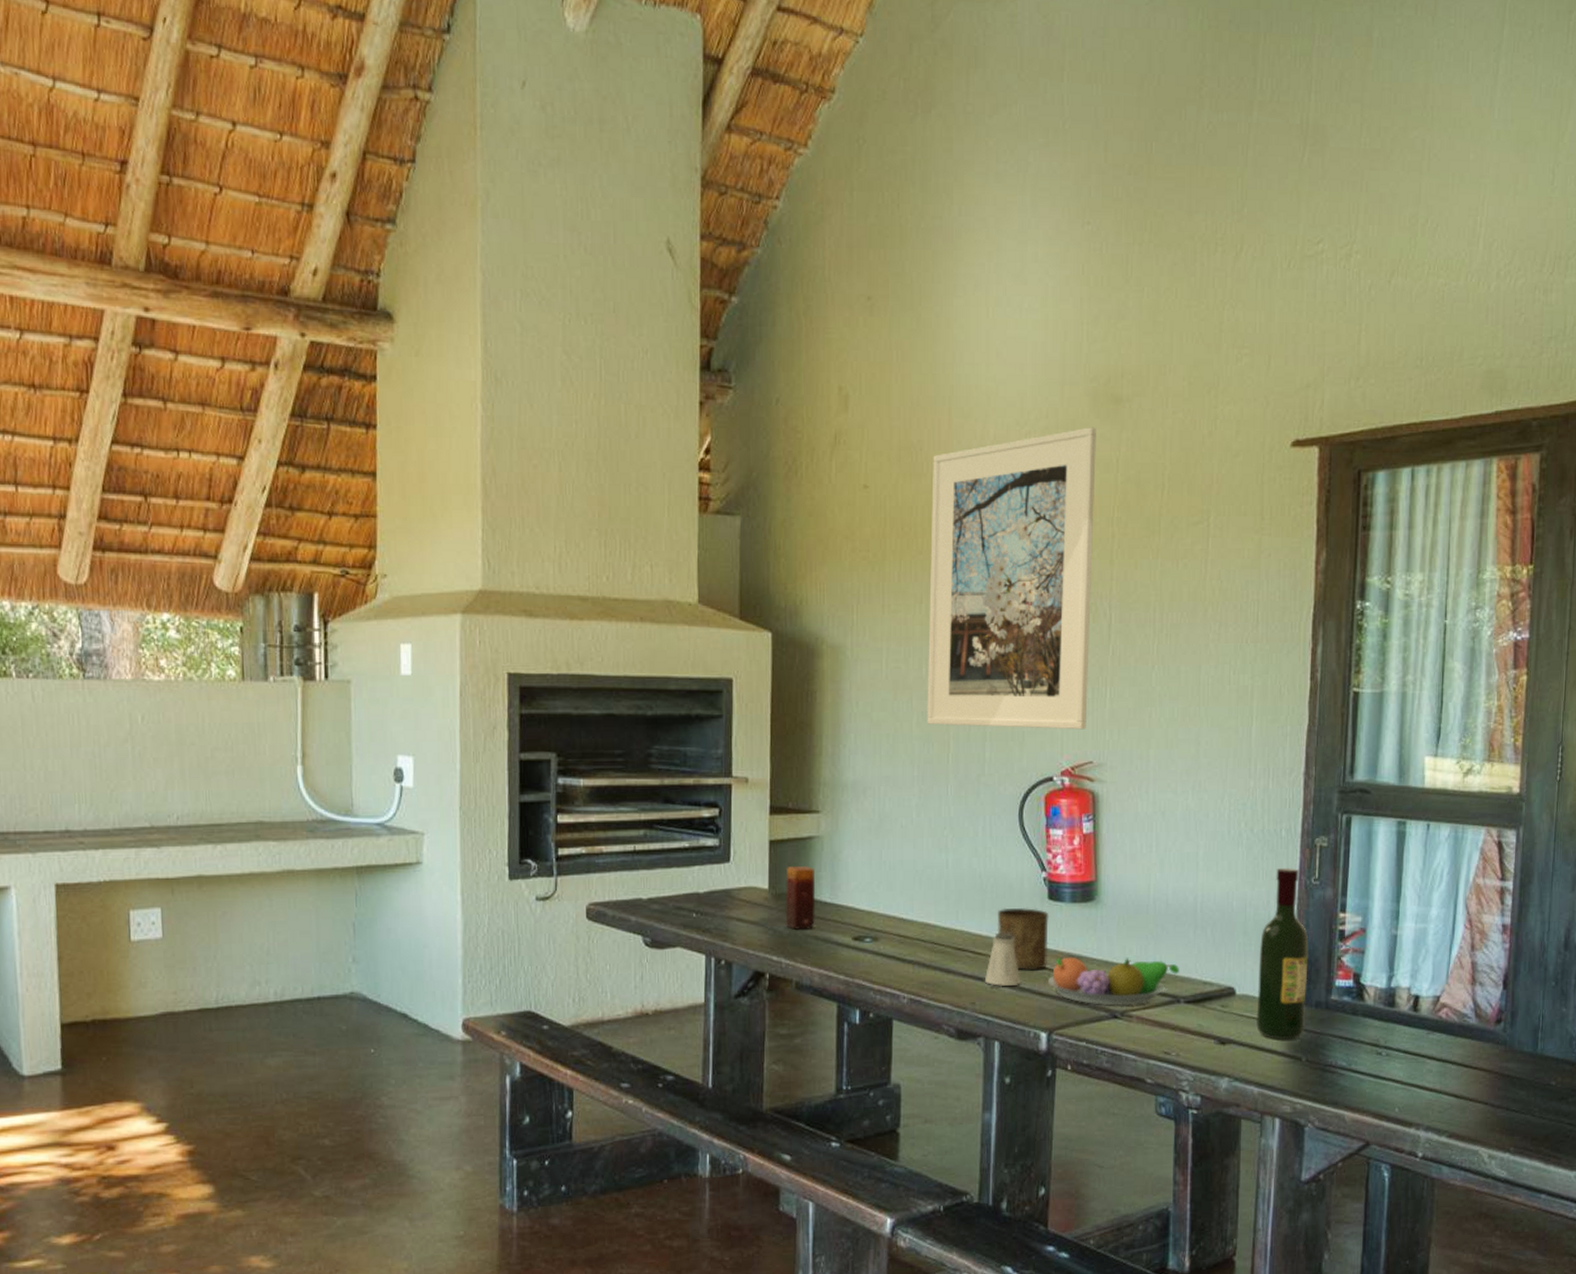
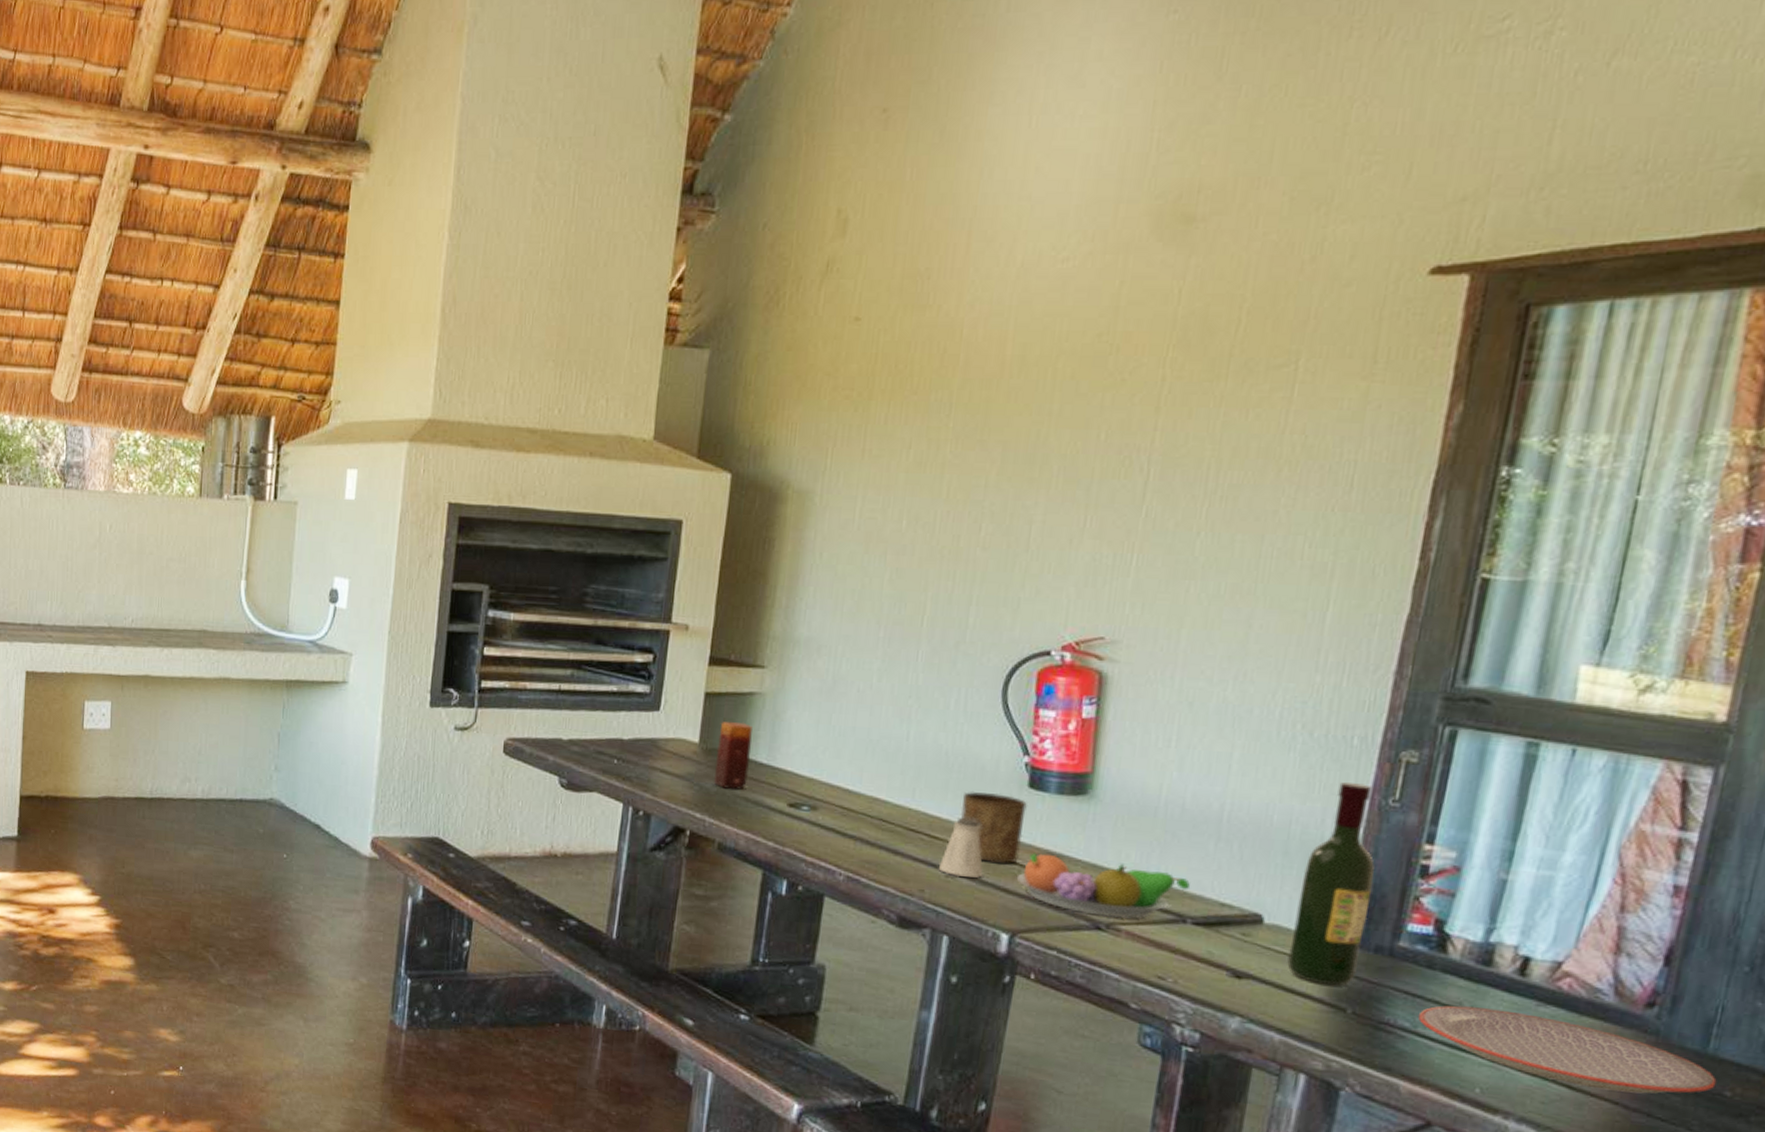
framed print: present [927,427,1096,730] -> none [901,252,1156,601]
plate: none [1350,1041,1545,1094] -> present [1417,1005,1717,1094]

